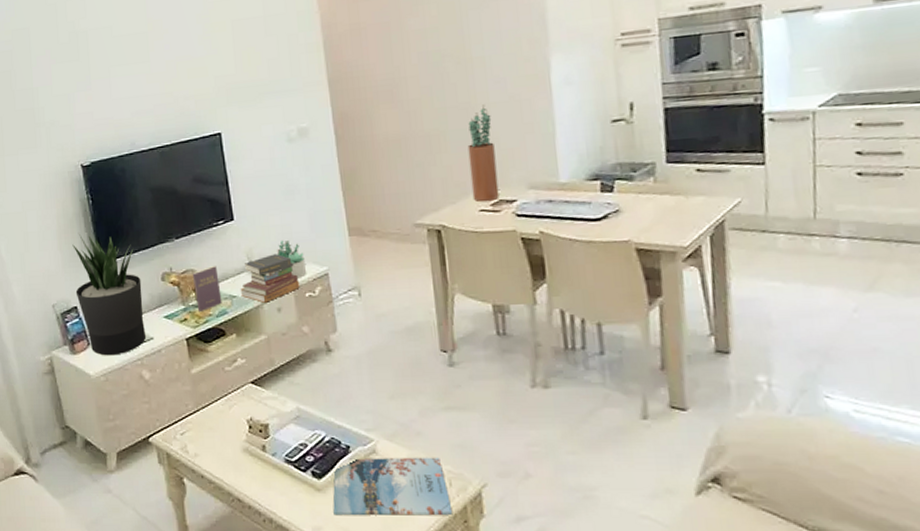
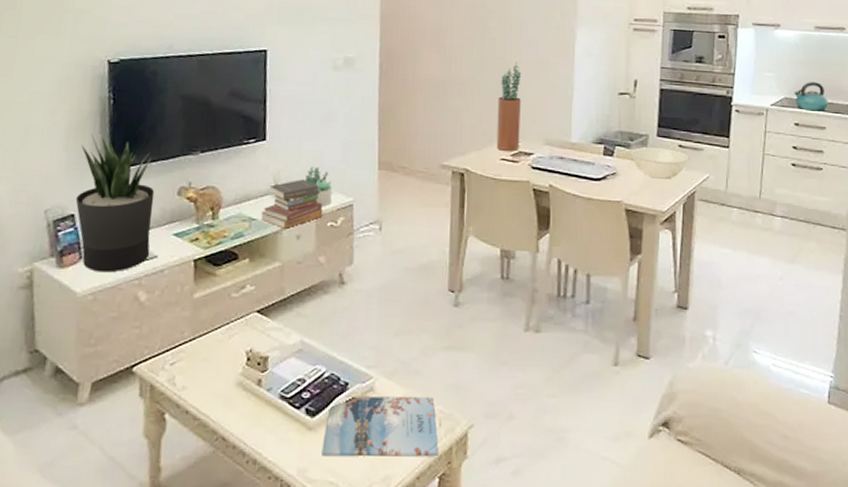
book: present [192,265,222,311] -> none [211,184,241,232]
bowl: none [634,175,714,211] -> present [630,147,690,179]
kettle: none [851,68,905,106] -> present [794,82,829,112]

